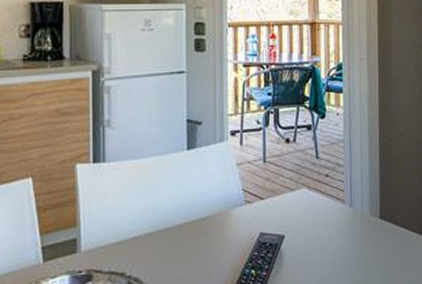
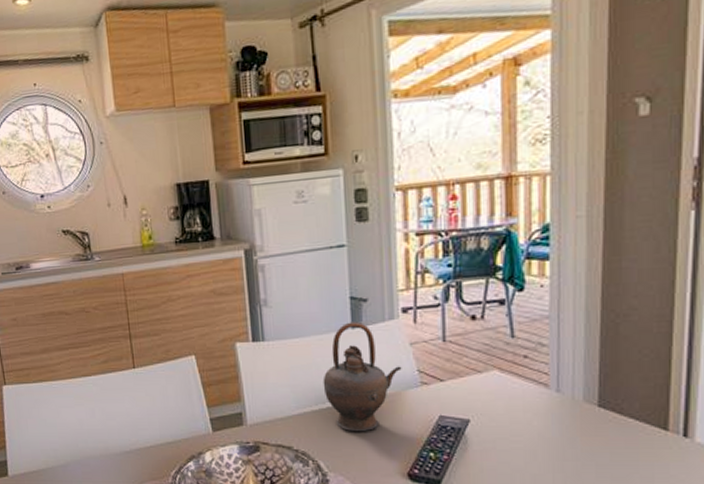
teapot: none [158,143,229,254] -> present [322,321,402,432]

